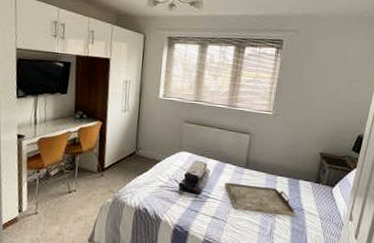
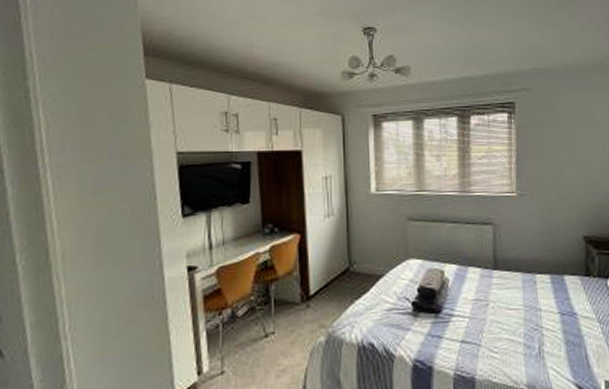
serving tray: present [224,182,296,217] -> none [470,290,568,327]

